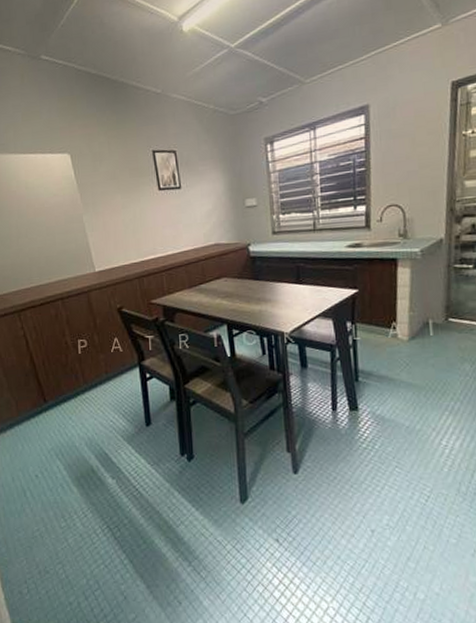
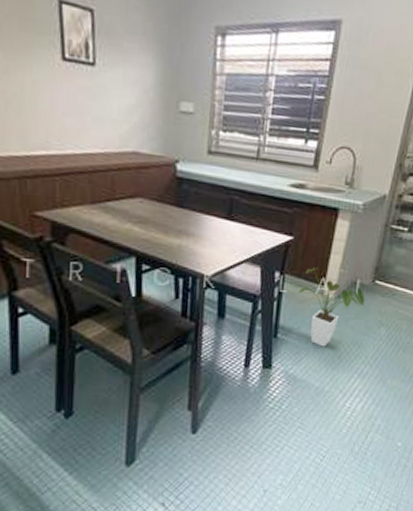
house plant: none [371,313,442,387] -> present [297,267,365,347]

